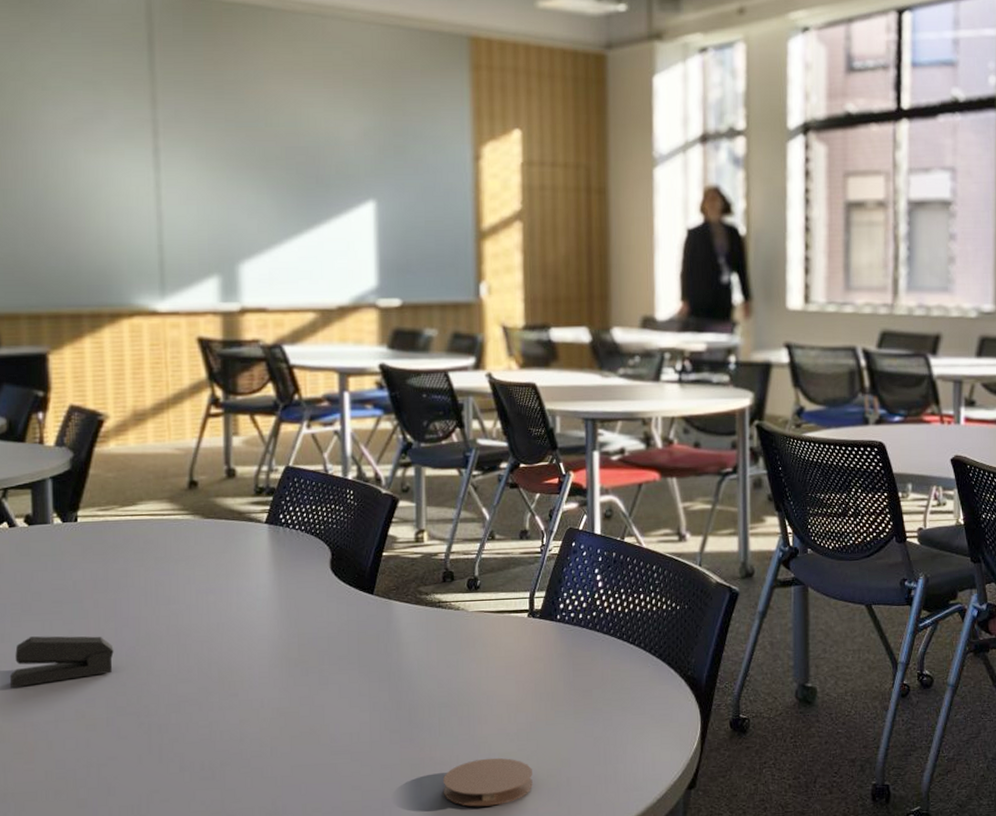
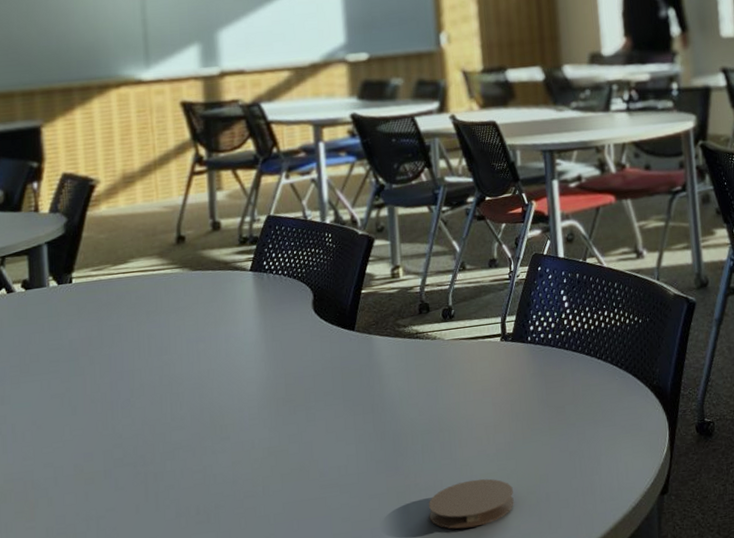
stapler: present [9,636,114,688] -> none [9,391,110,448]

